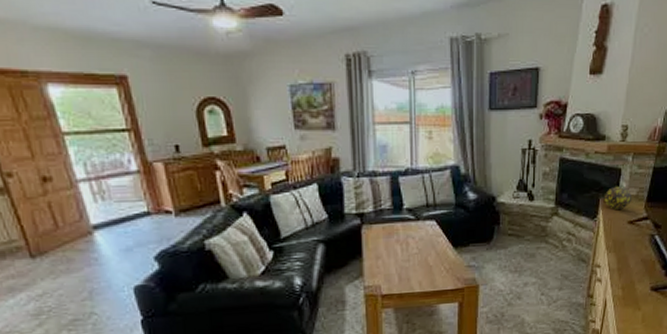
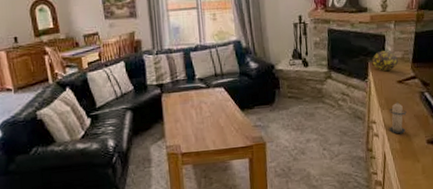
candle: none [613,244,634,280] -> present [389,101,407,134]

